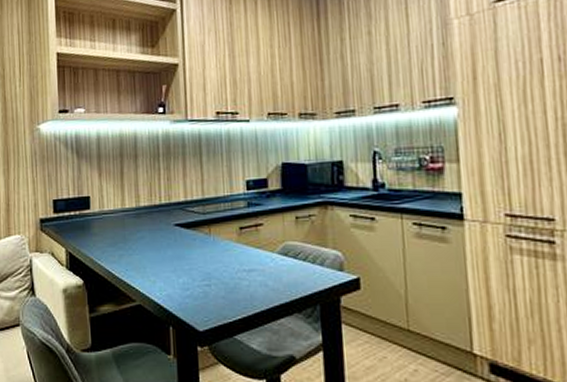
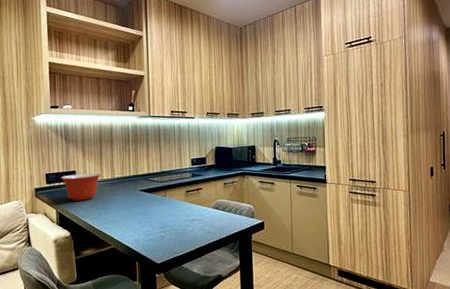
mixing bowl: none [72,199,122,238] -> present [61,173,101,201]

